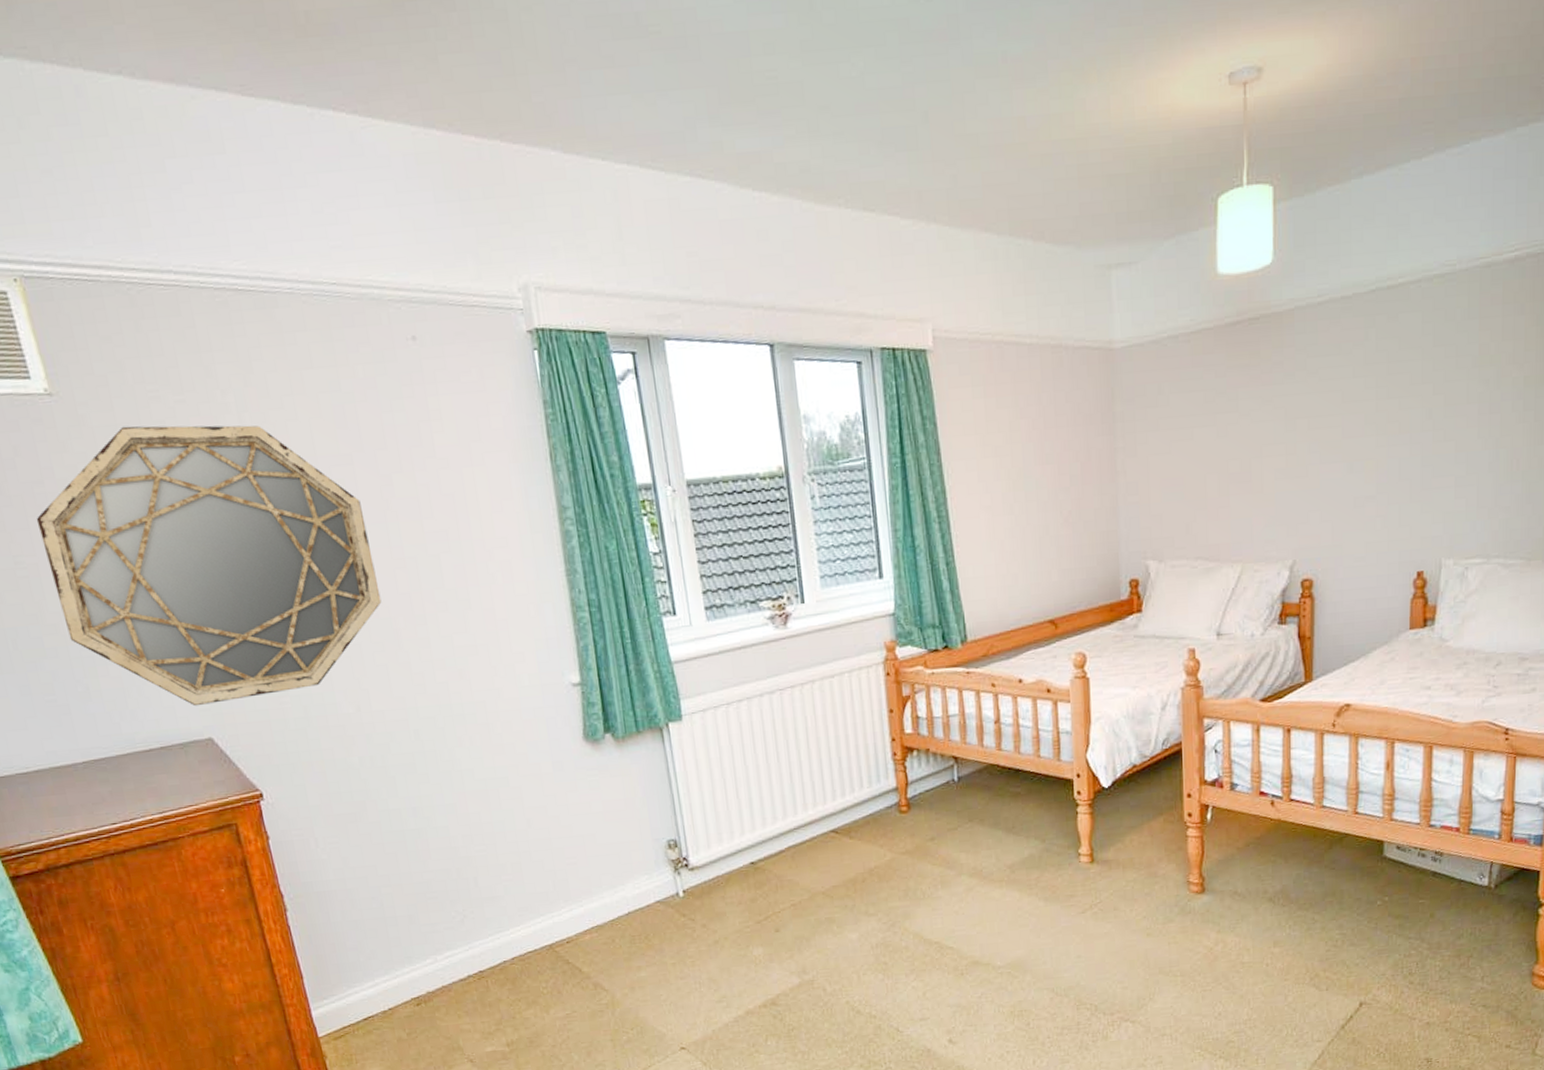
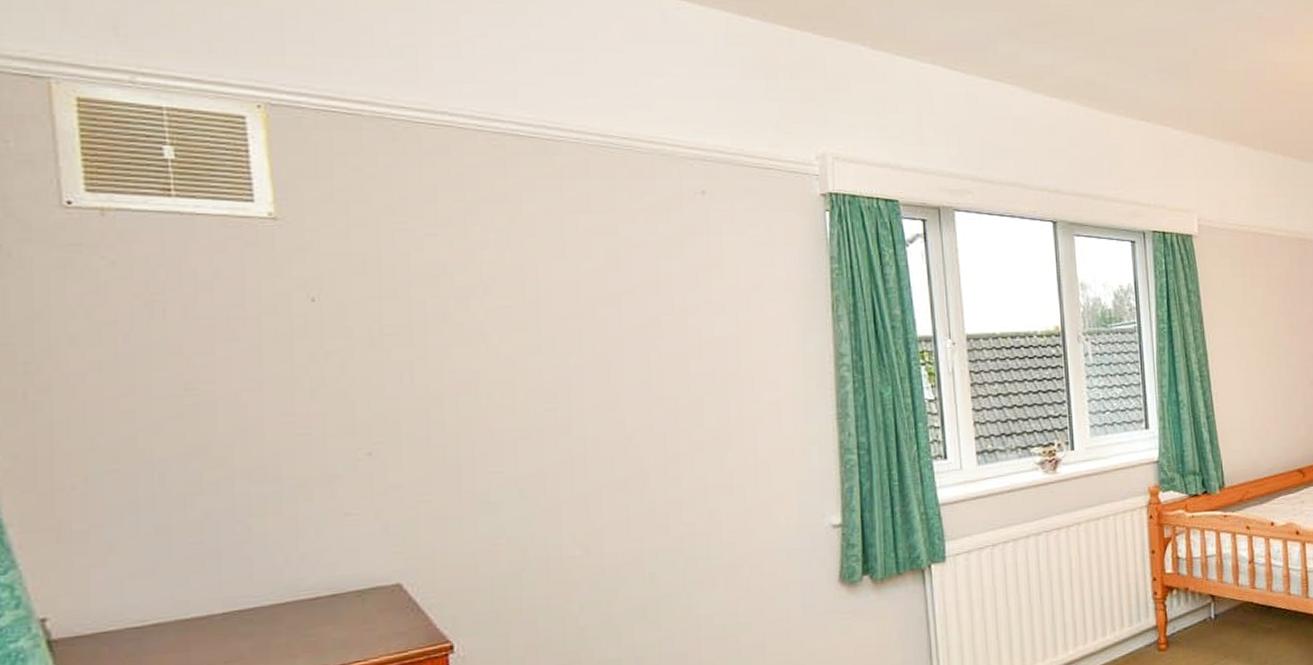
home mirror: present [36,425,382,707] -> none [225,255,631,549]

